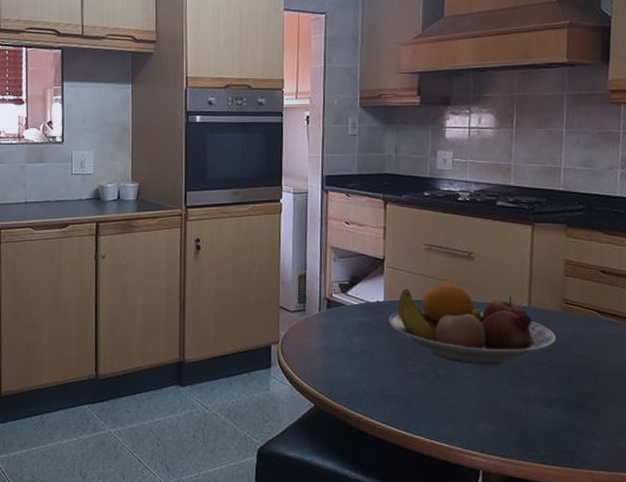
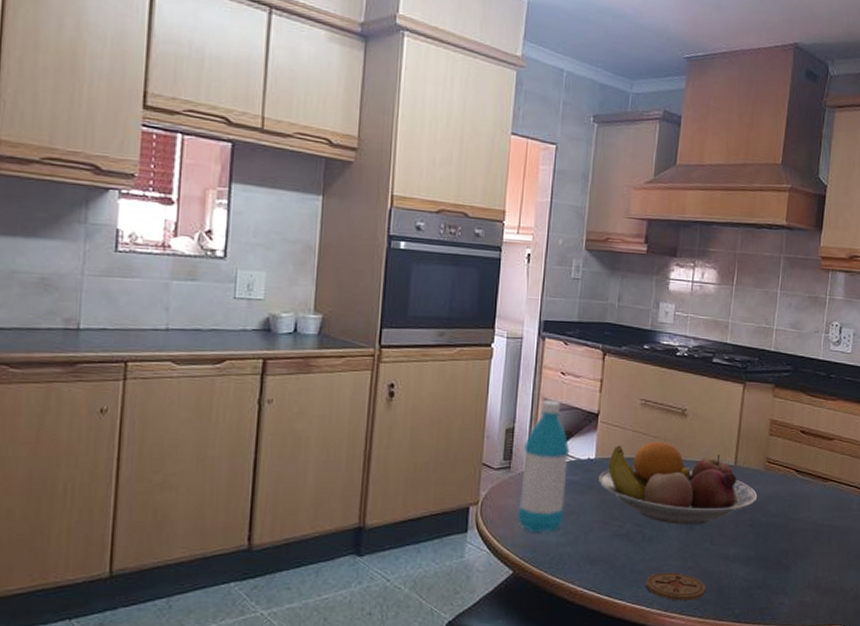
water bottle: none [315,248,359,370] -> present [518,400,570,533]
coaster: none [443,411,507,440] -> present [646,572,706,601]

